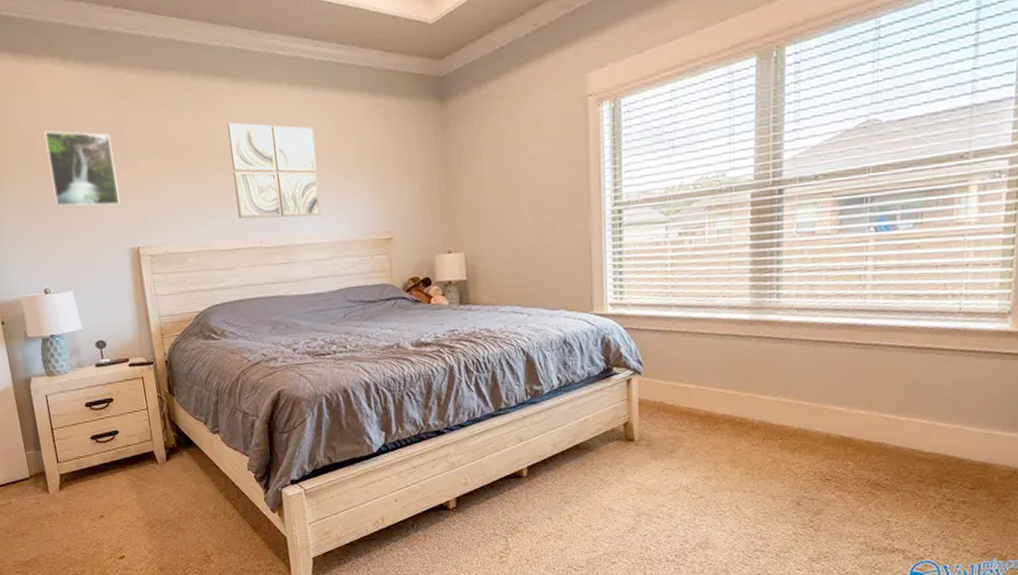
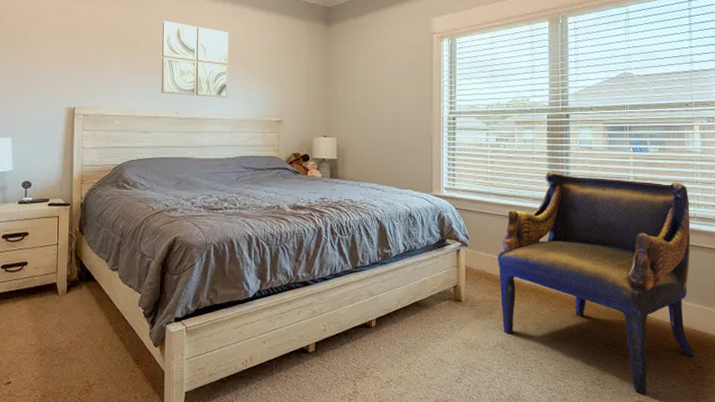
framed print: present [44,131,120,208] -> none [11,10,68,73]
armchair: none [680,267,954,534] -> present [497,171,695,394]

